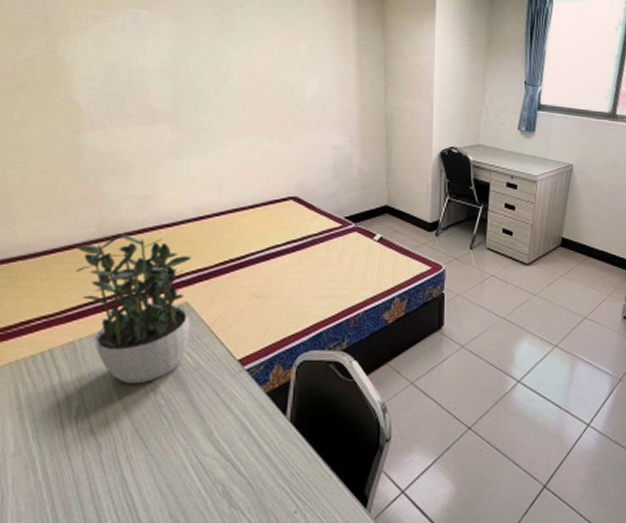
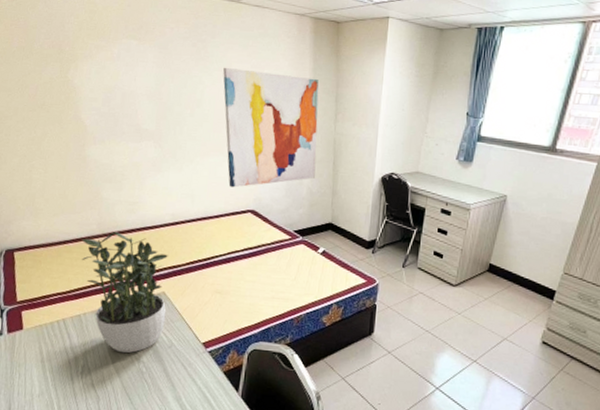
wall art: none [253,38,366,172] -> present [223,67,319,188]

